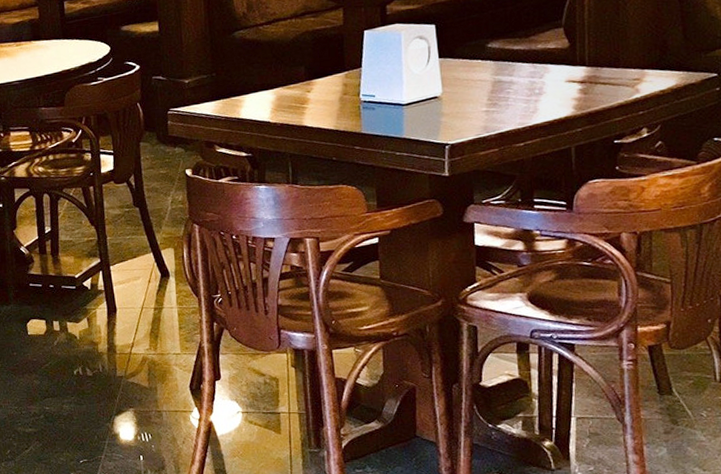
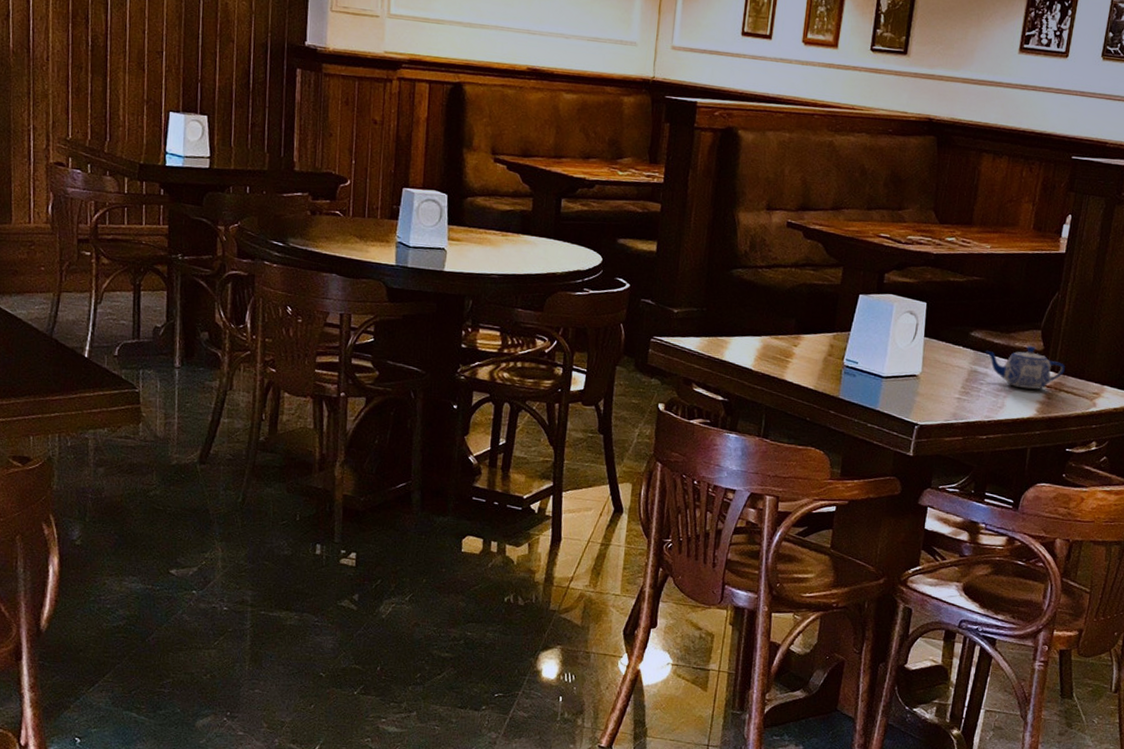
teapot: none [506,45,597,89] -> present [985,346,1065,390]

